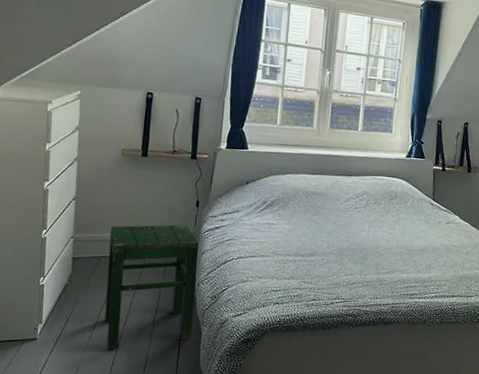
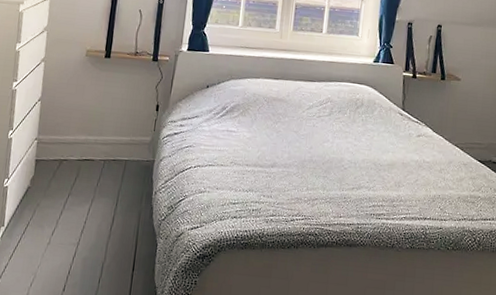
stool: present [104,224,199,350] -> none [62,128,157,258]

